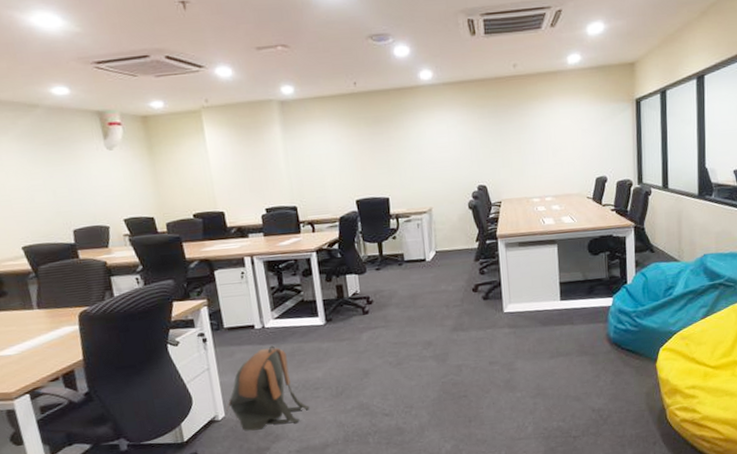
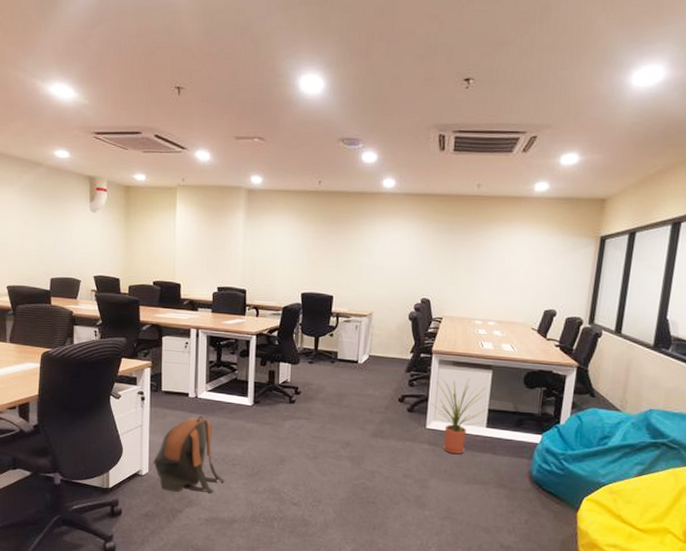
house plant: none [506,256,558,333] -> present [432,378,486,455]

